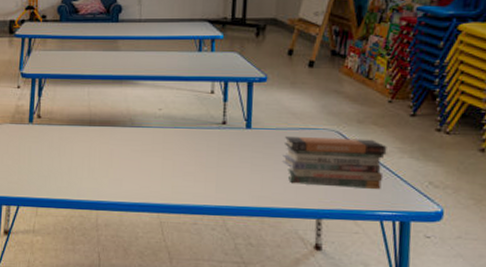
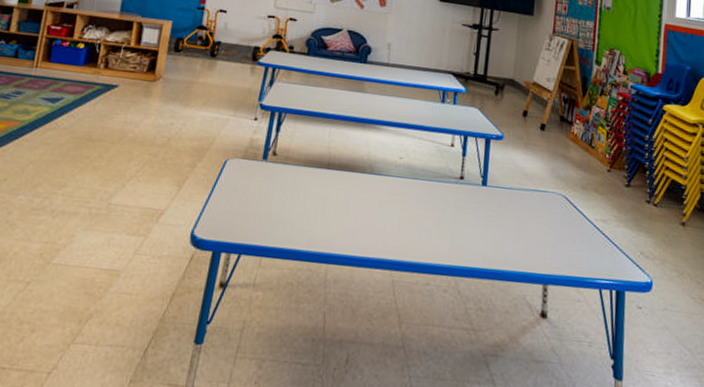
book stack: present [282,135,387,190] -> none [514,196,606,258]

